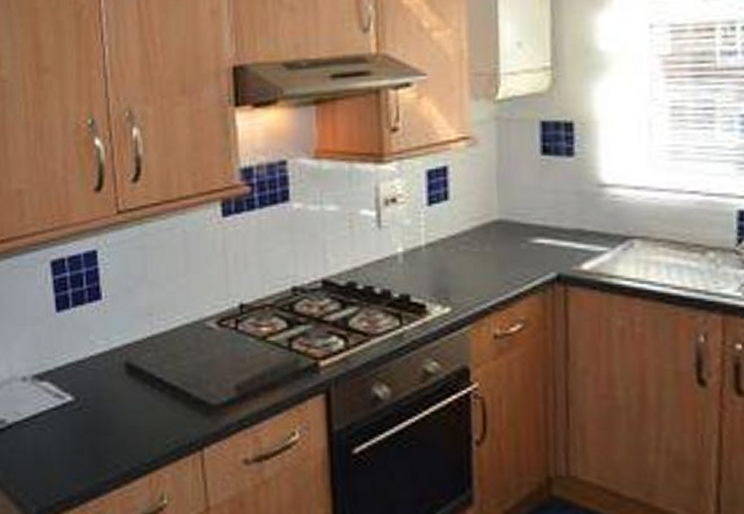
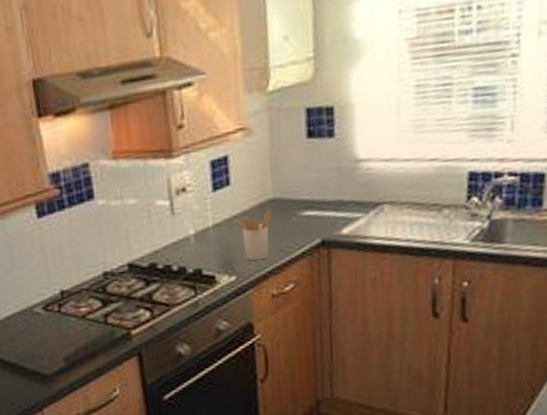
utensil holder: none [454,234,497,291] -> present [236,211,271,261]

